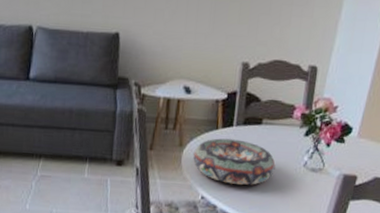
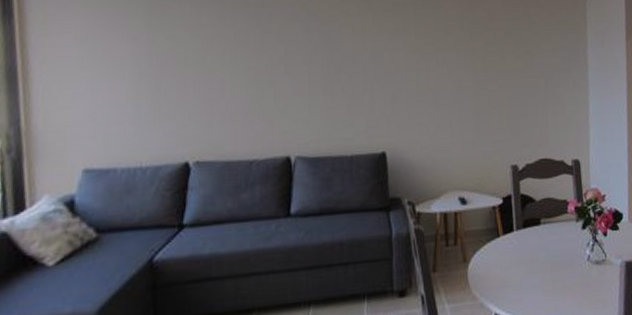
decorative bowl: present [193,138,276,185] -> none [479,244,562,294]

